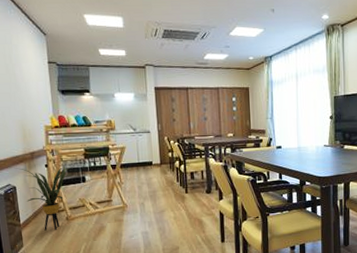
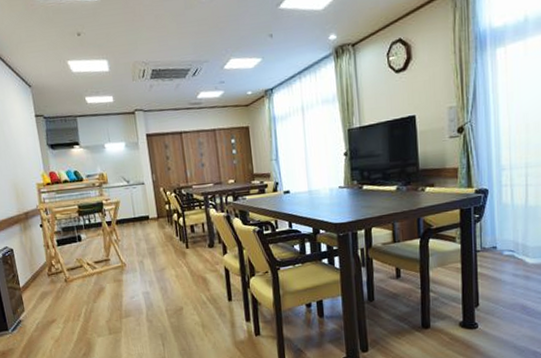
house plant: present [15,166,71,231] -> none [11,225,67,294]

